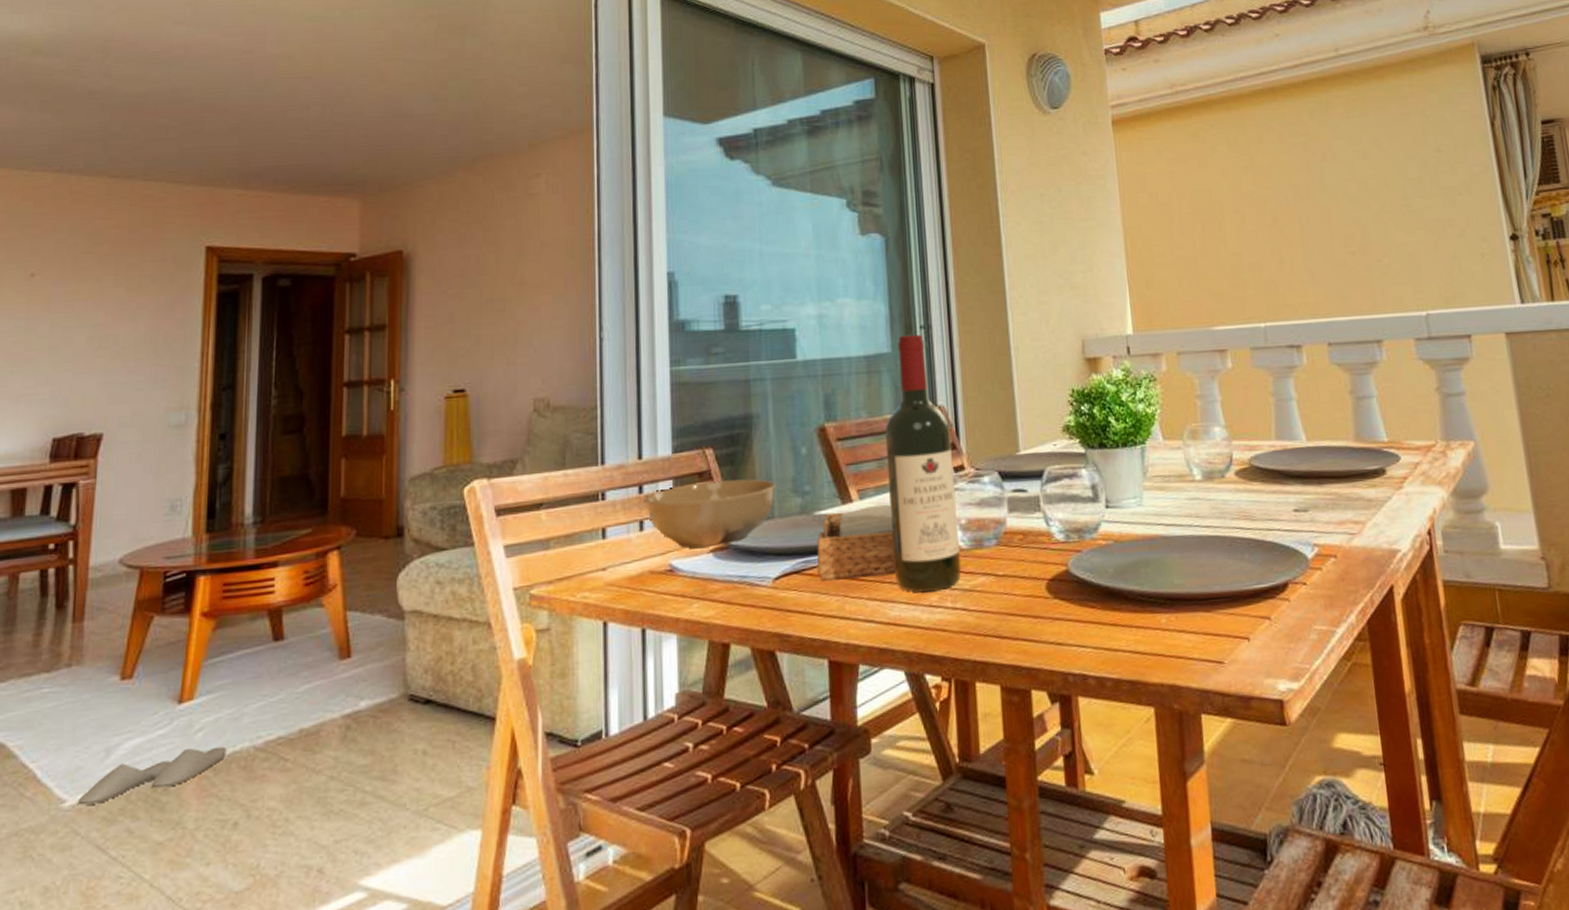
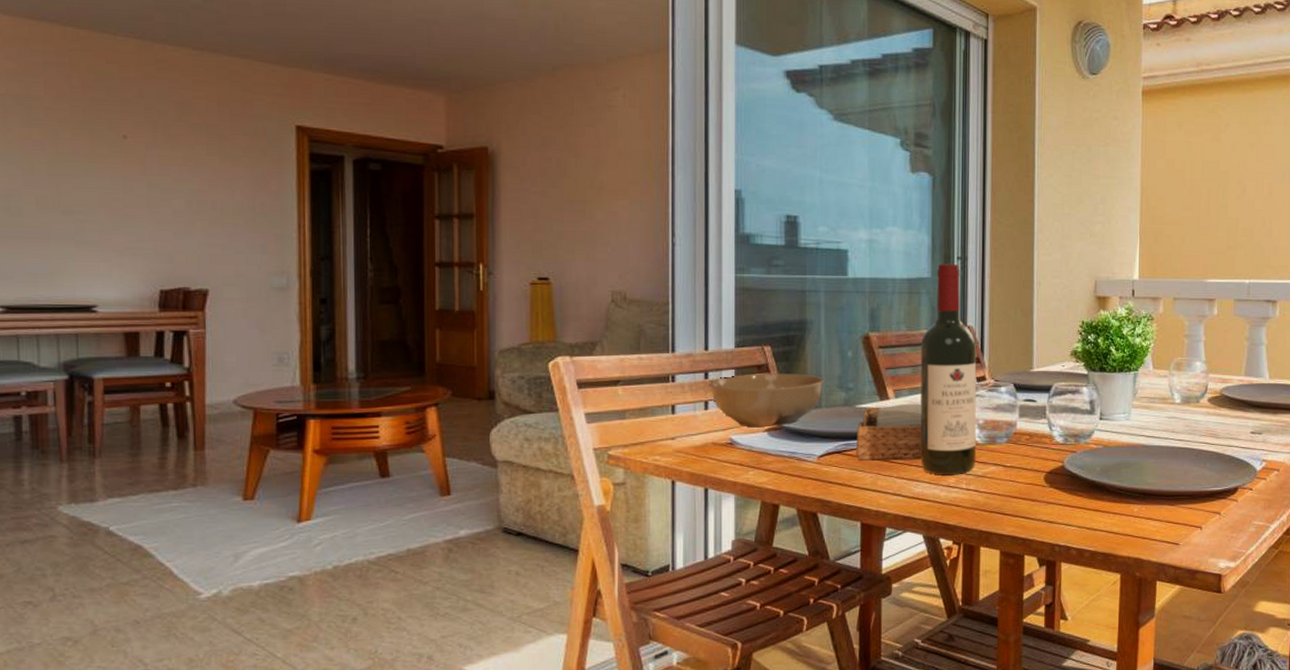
slippers: present [77,746,227,805] -> none [212,558,343,598]

